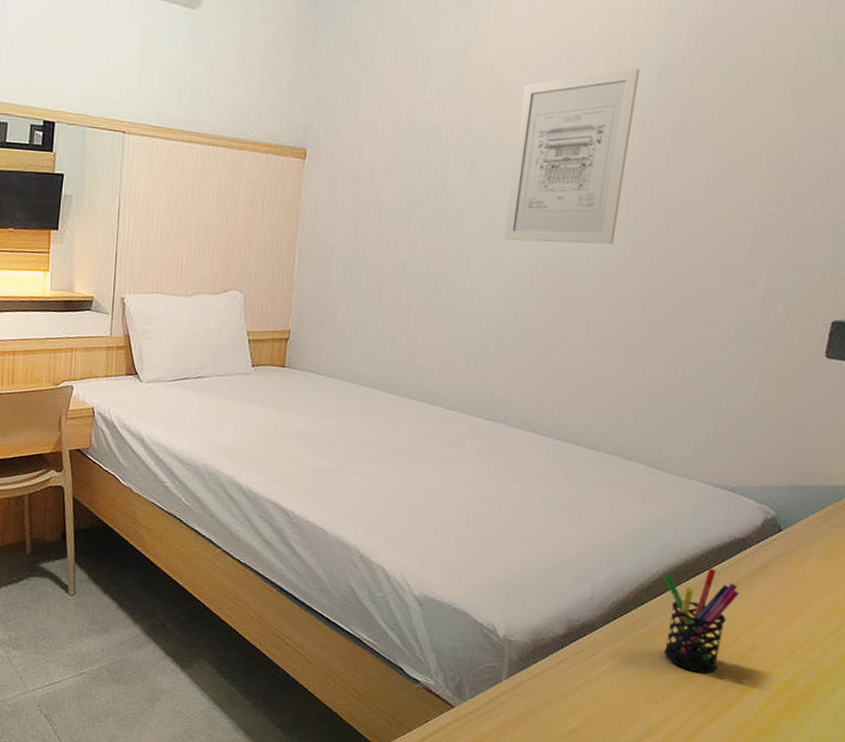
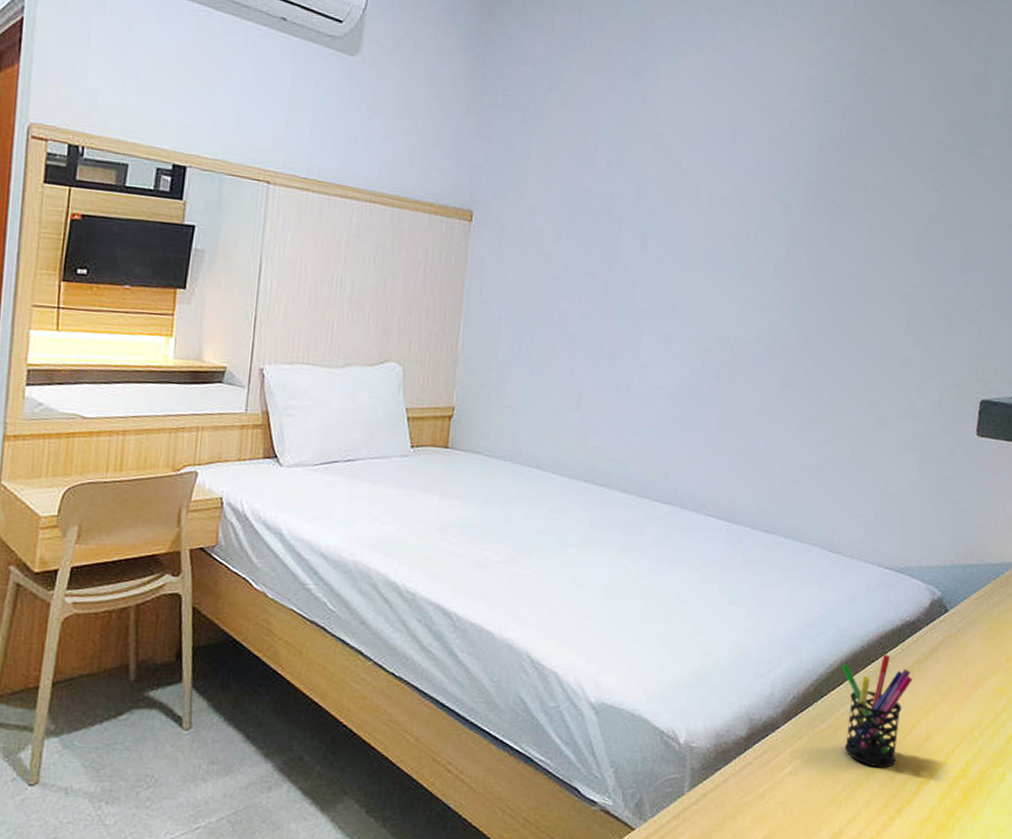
wall art: present [504,68,640,245] -> none [676,149,800,321]

